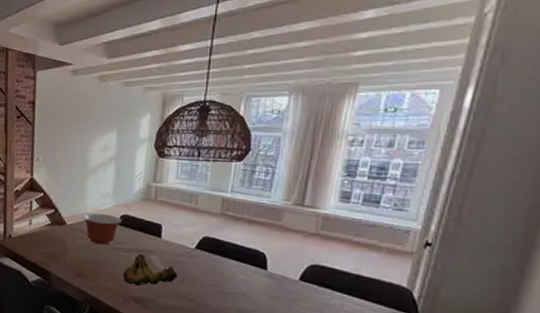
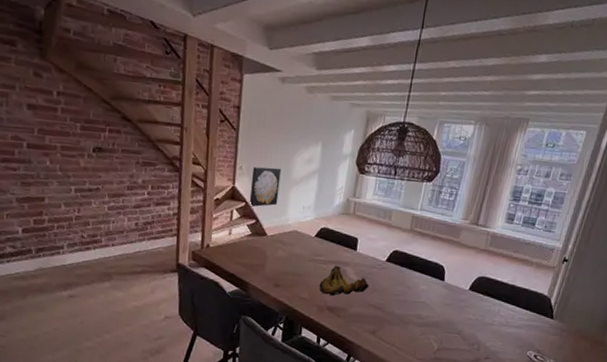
wall art: none [47,157,77,197] -> present [248,167,281,207]
mixing bowl: present [83,213,122,245] -> none [284,225,321,257]

